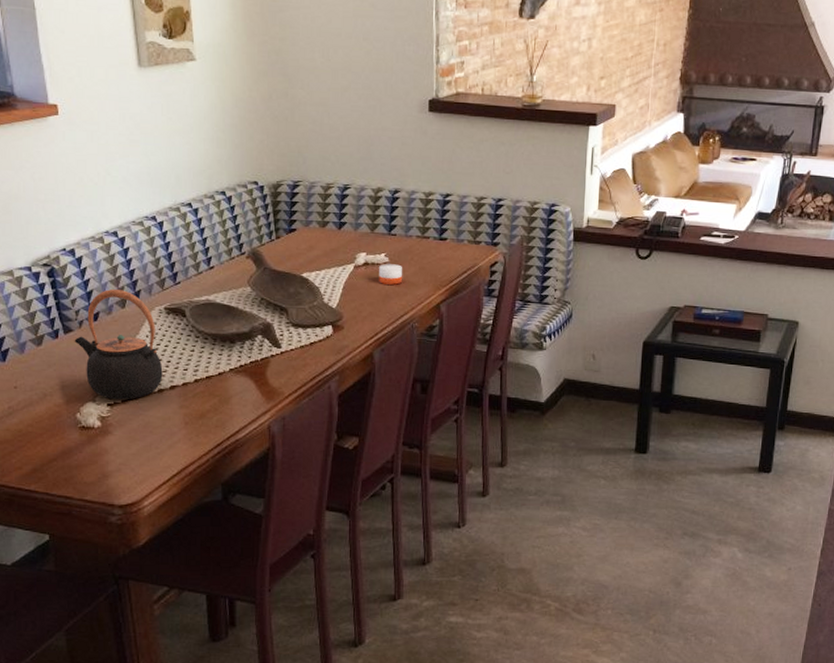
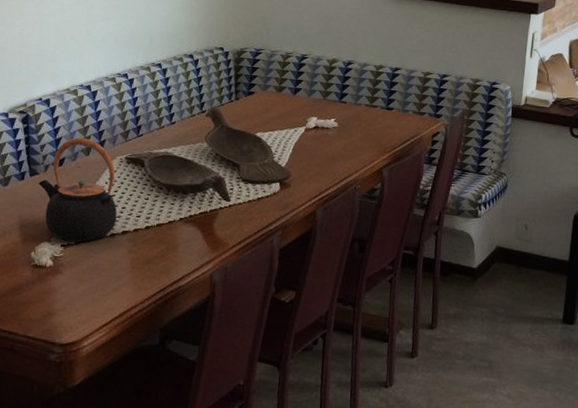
candle: present [379,264,403,285] -> none [327,128,350,148]

